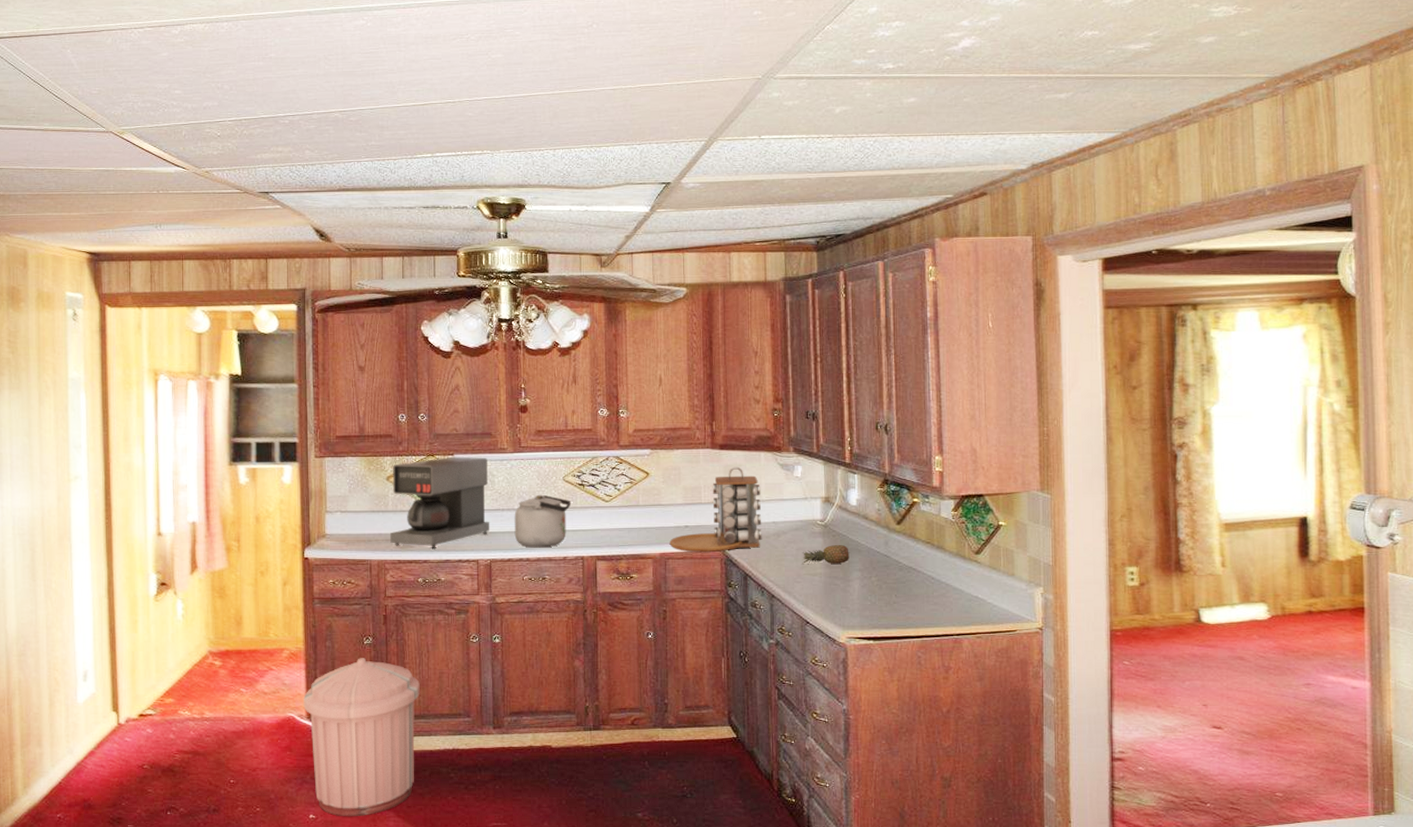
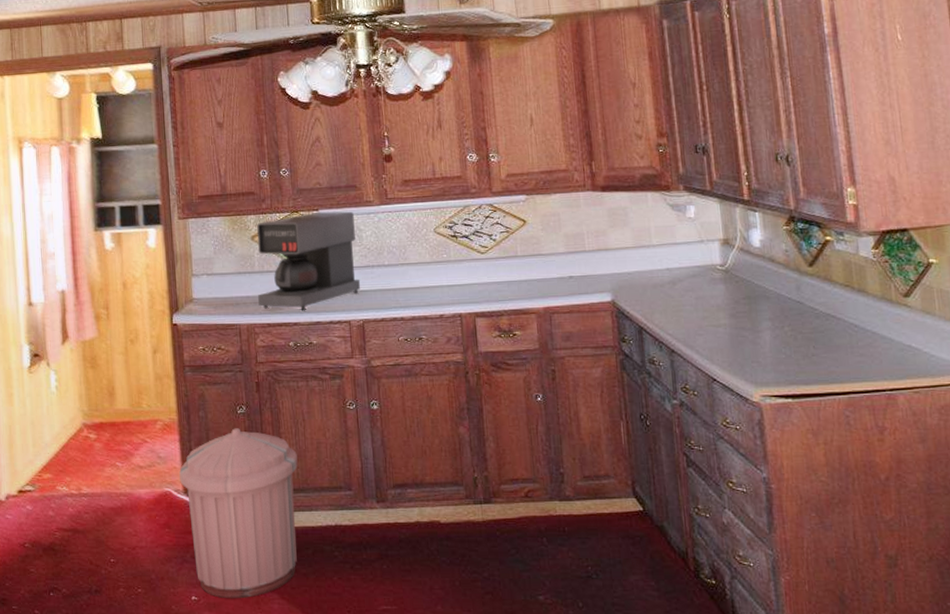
kettle: present [514,494,572,548] -> none [385,248,445,306]
cutting board: present [669,533,743,553] -> none [553,283,635,306]
spice rack: present [712,466,762,549] -> none [596,209,656,300]
fruit: present [802,545,849,564] -> none [703,292,757,314]

